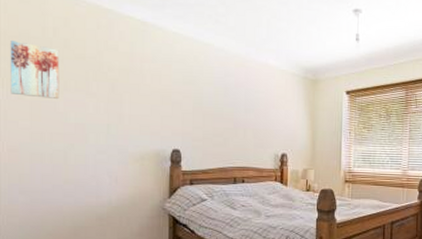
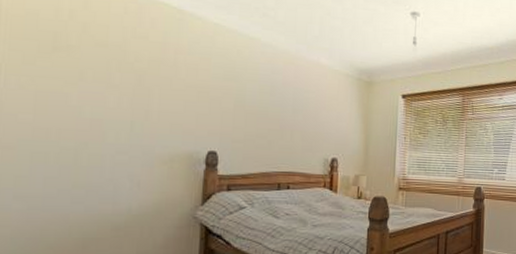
wall art: present [10,39,60,99] -> none [9,19,76,90]

